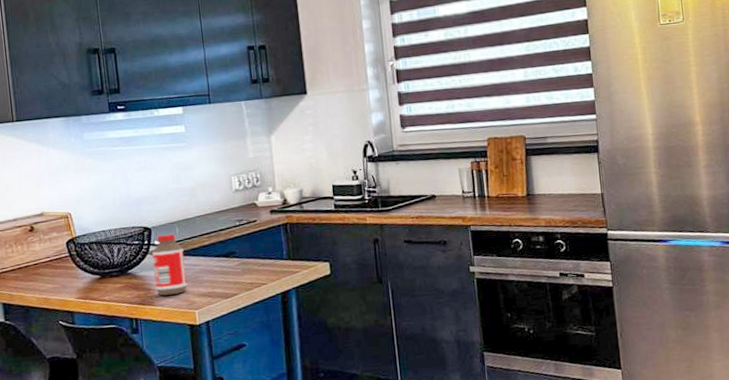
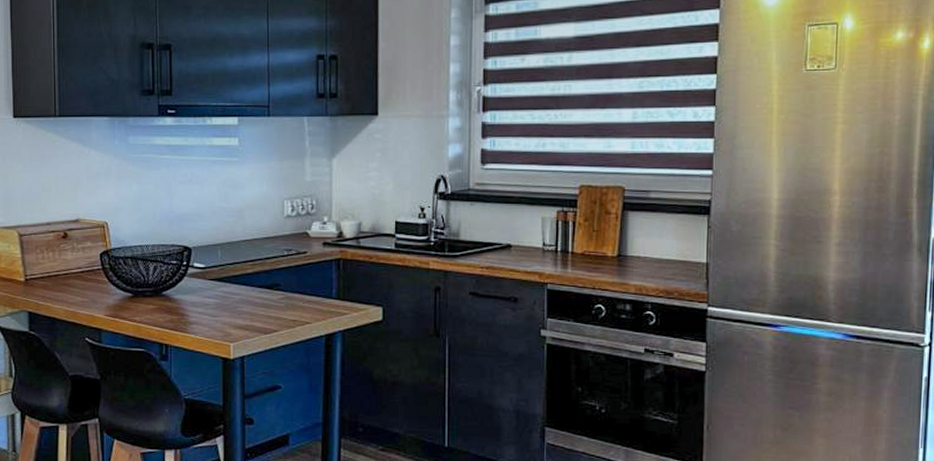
bottle: present [152,234,187,296] -> none [190,256,225,323]

